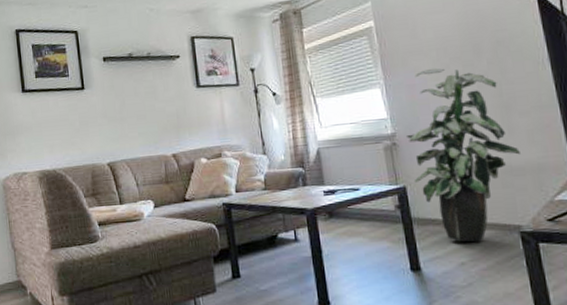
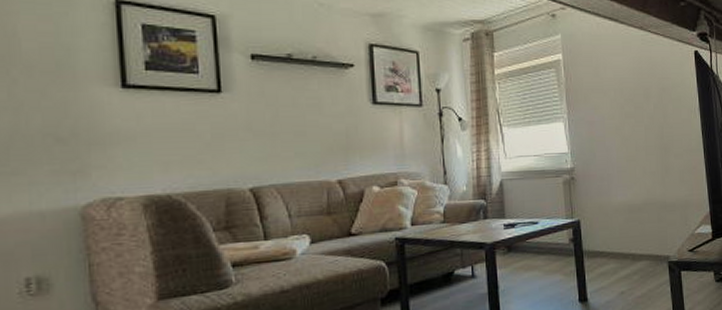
indoor plant: present [407,67,520,243] -> none [584,107,673,273]

